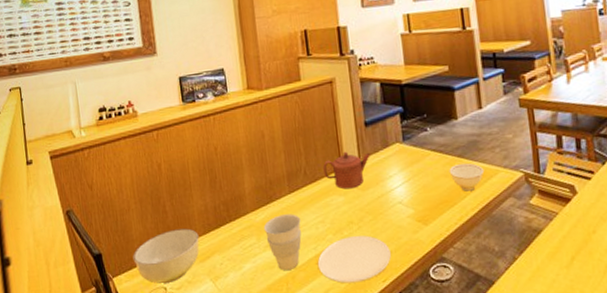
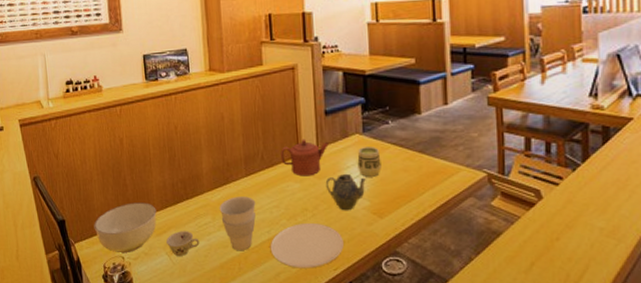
teacup: none [210,254,245,283] -> present [166,231,200,257]
teapot: none [369,184,409,221] -> present [325,174,366,211]
cup: none [399,154,423,185] -> present [357,147,382,177]
bowl: present [449,163,485,192] -> none [408,158,446,188]

